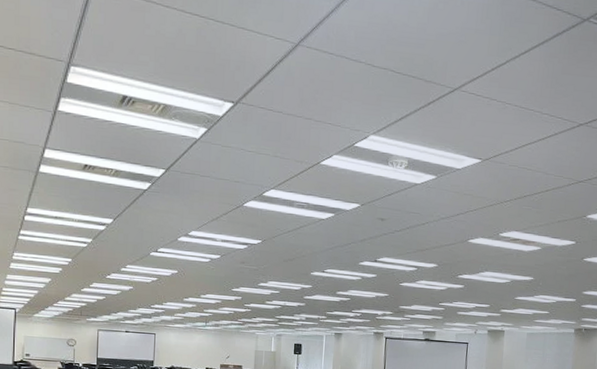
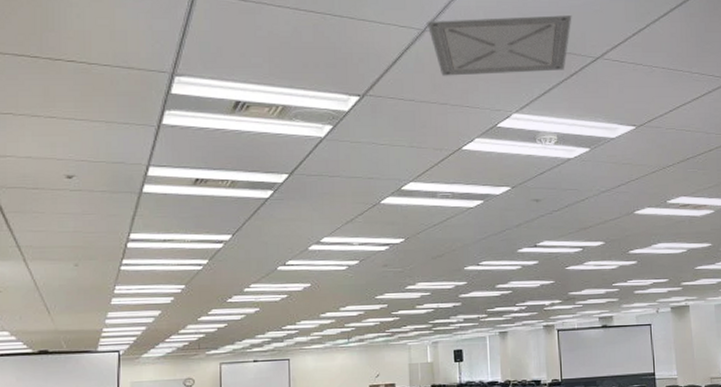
ceiling vent: none [301,35,437,98] -> present [427,15,572,76]

